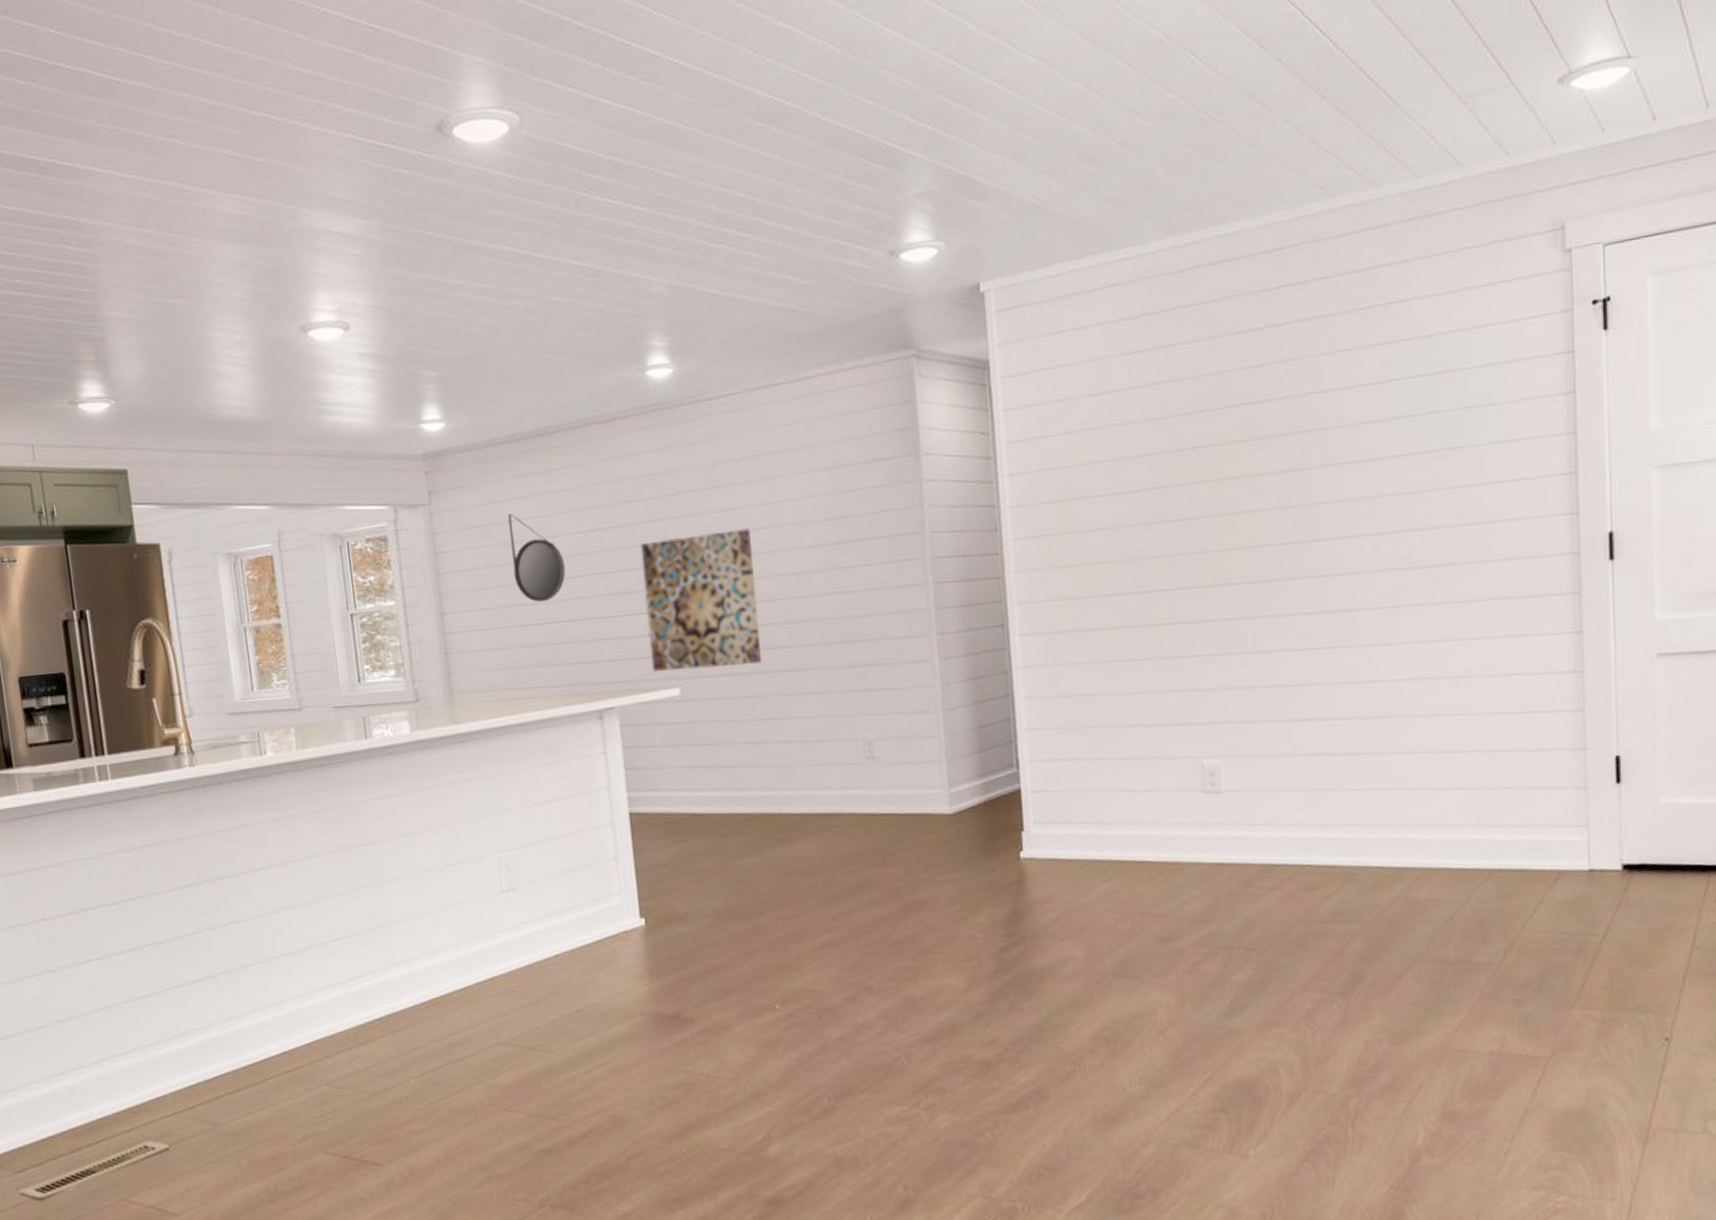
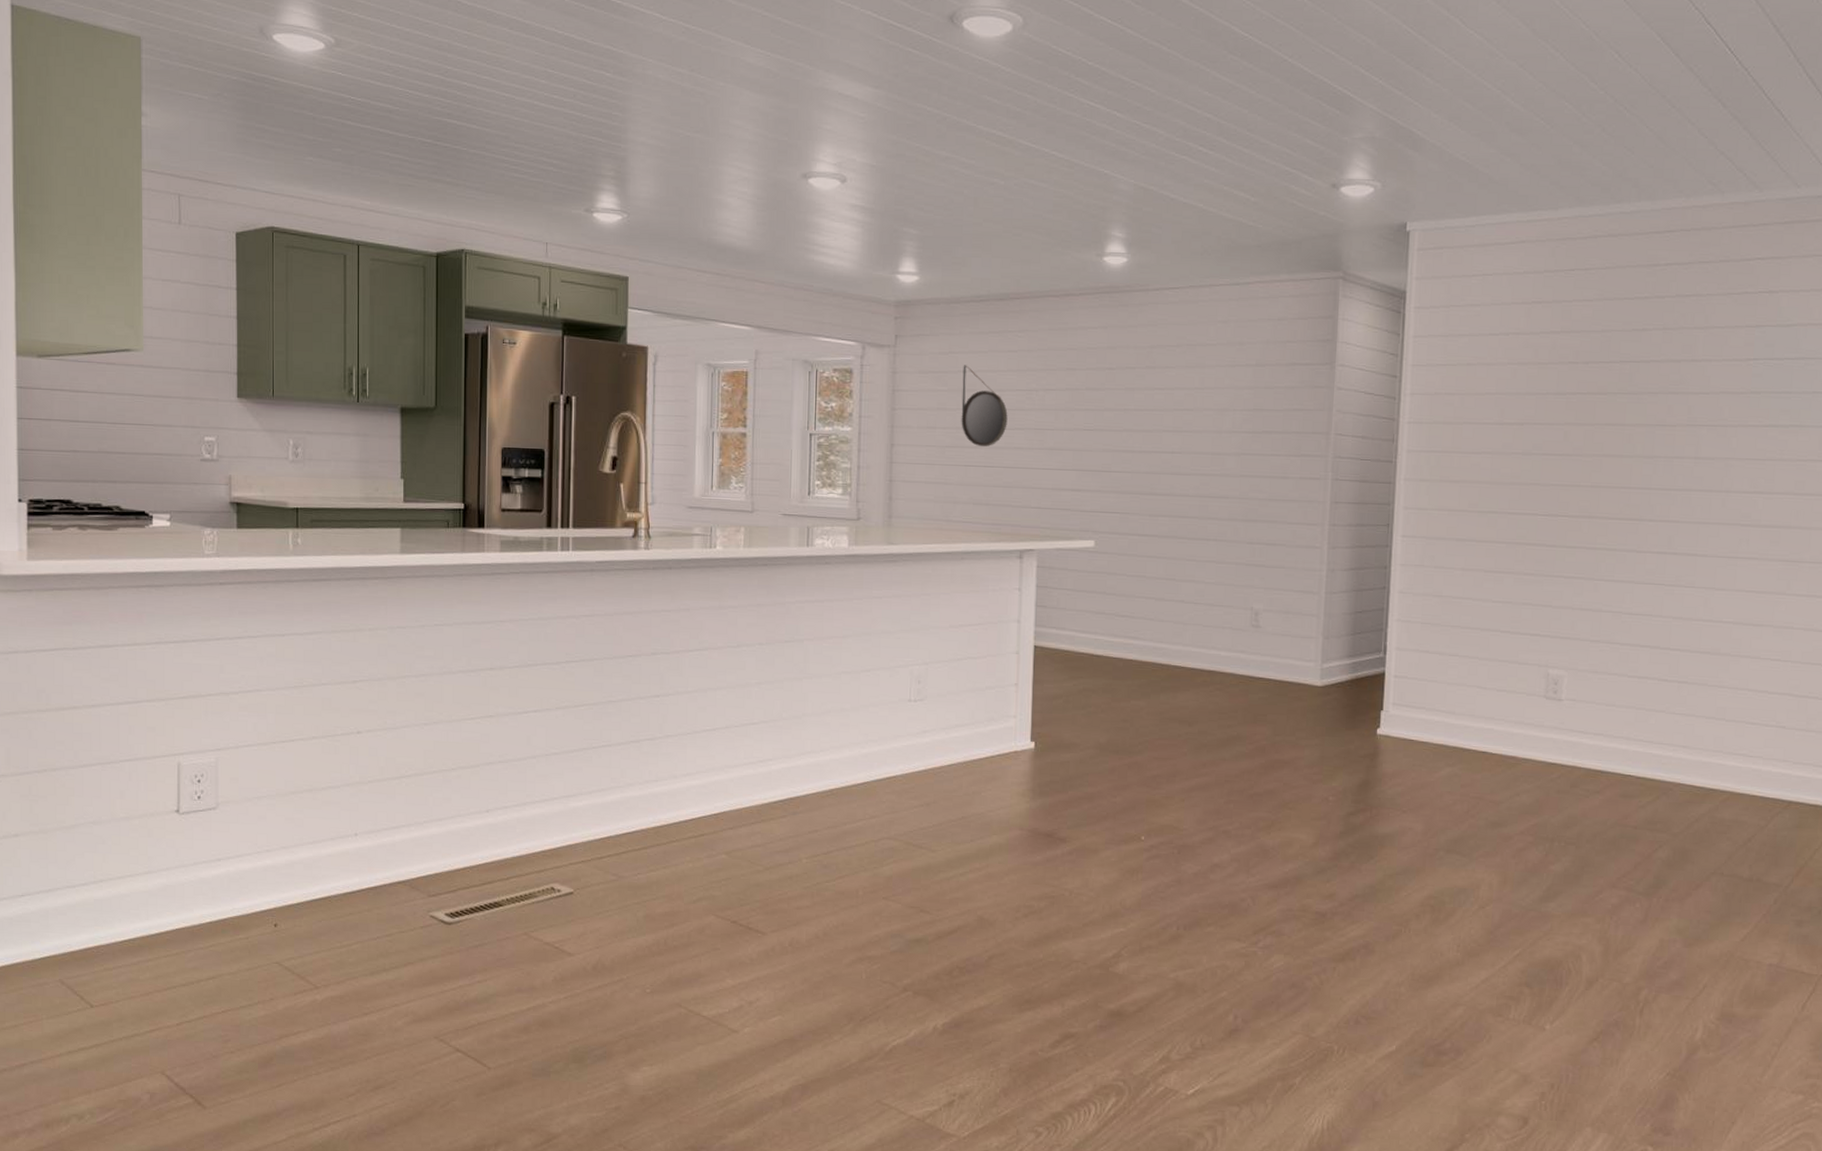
wall art: present [640,528,761,673] -> none [1072,407,1176,529]

